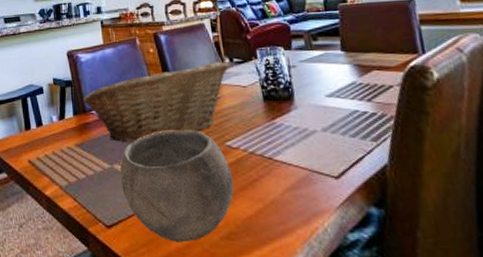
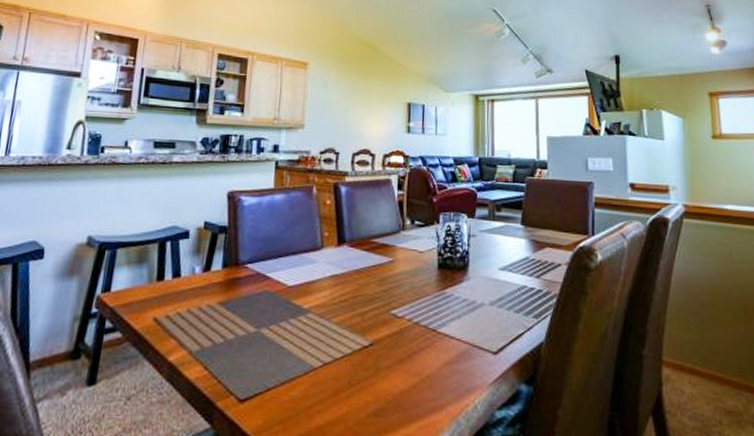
fruit basket: present [82,61,229,143] -> none [237,221,410,305]
bowl: present [119,130,234,243] -> none [265,293,392,420]

